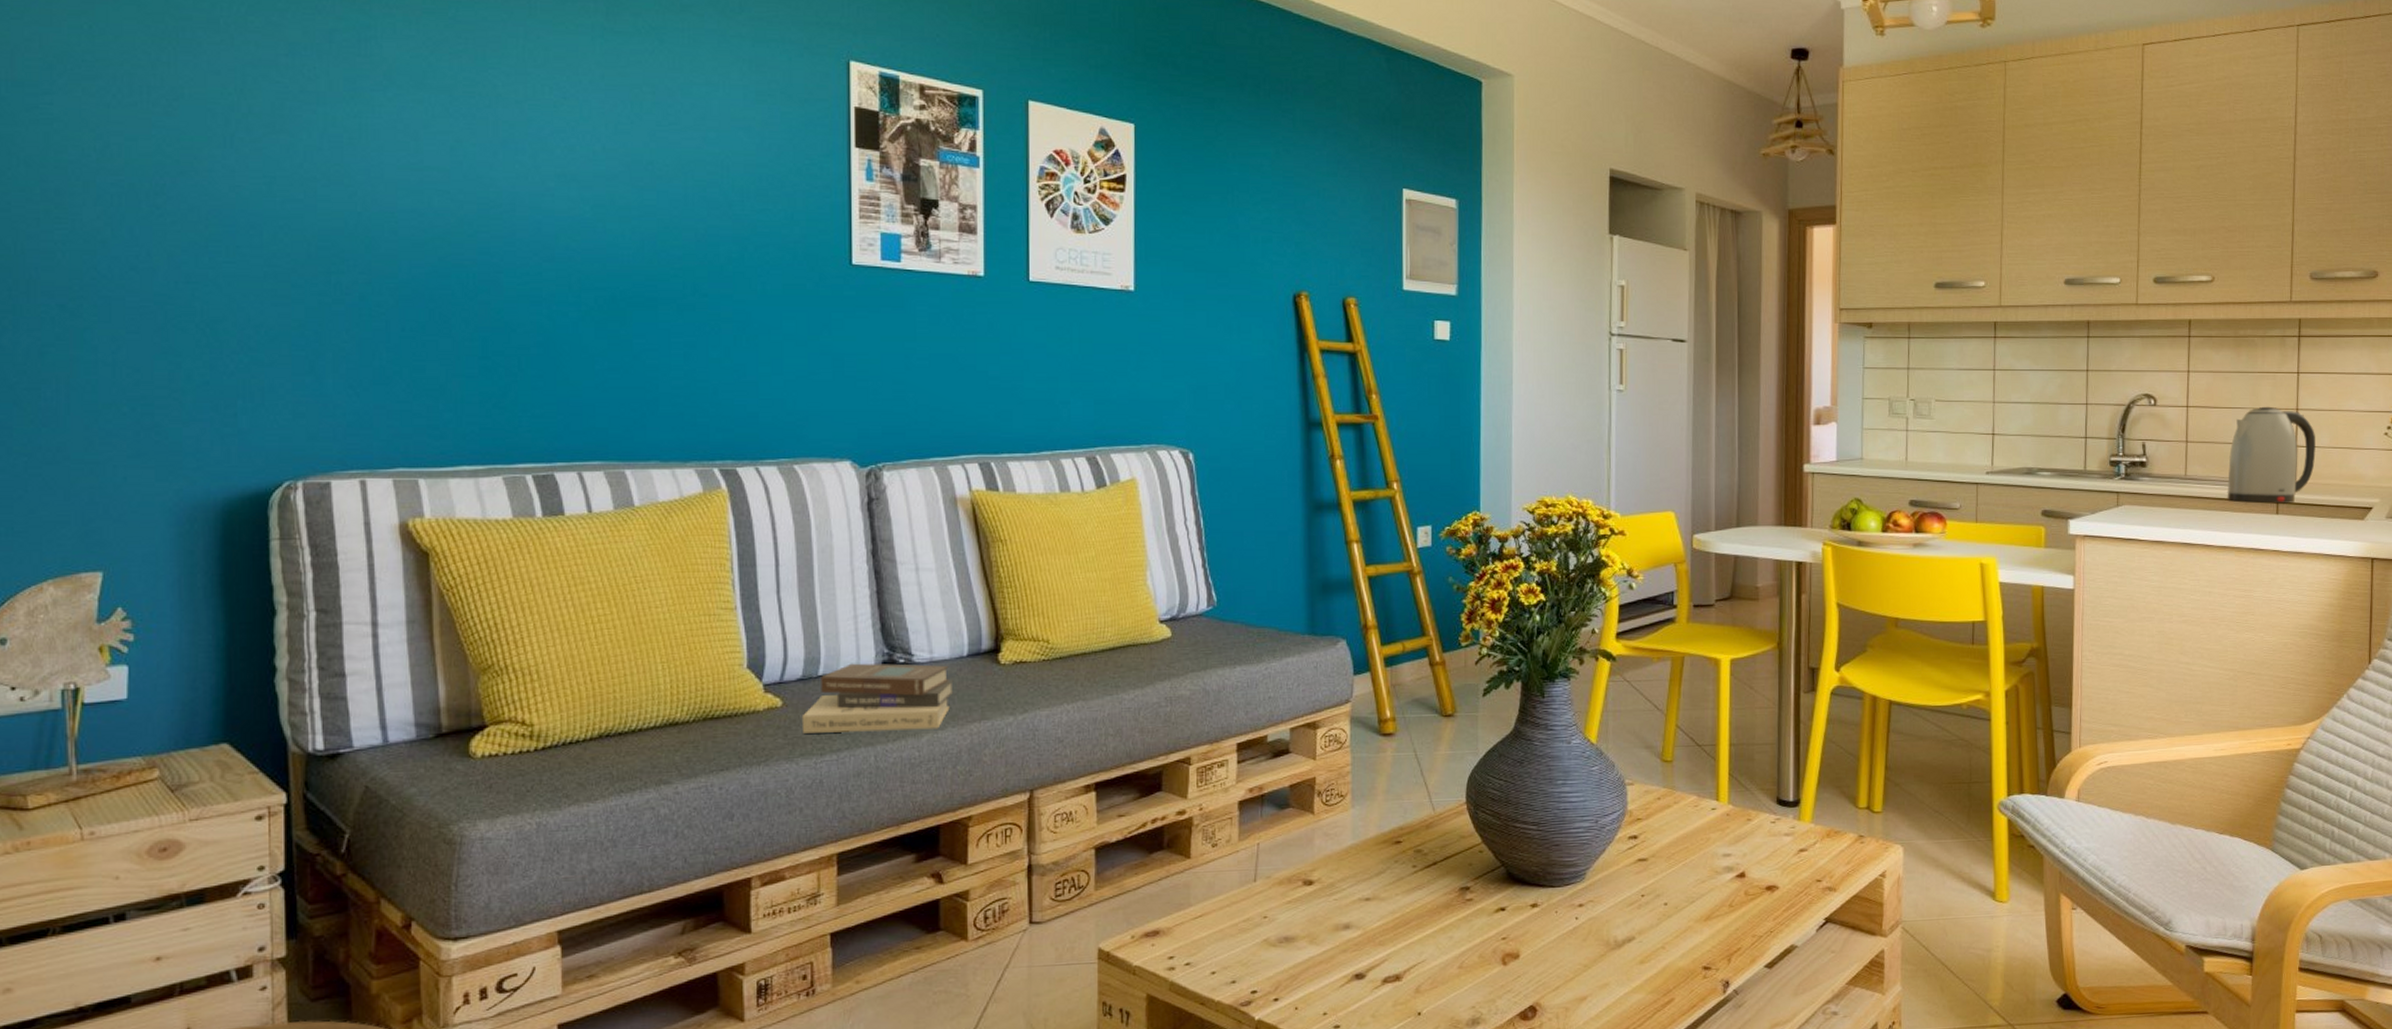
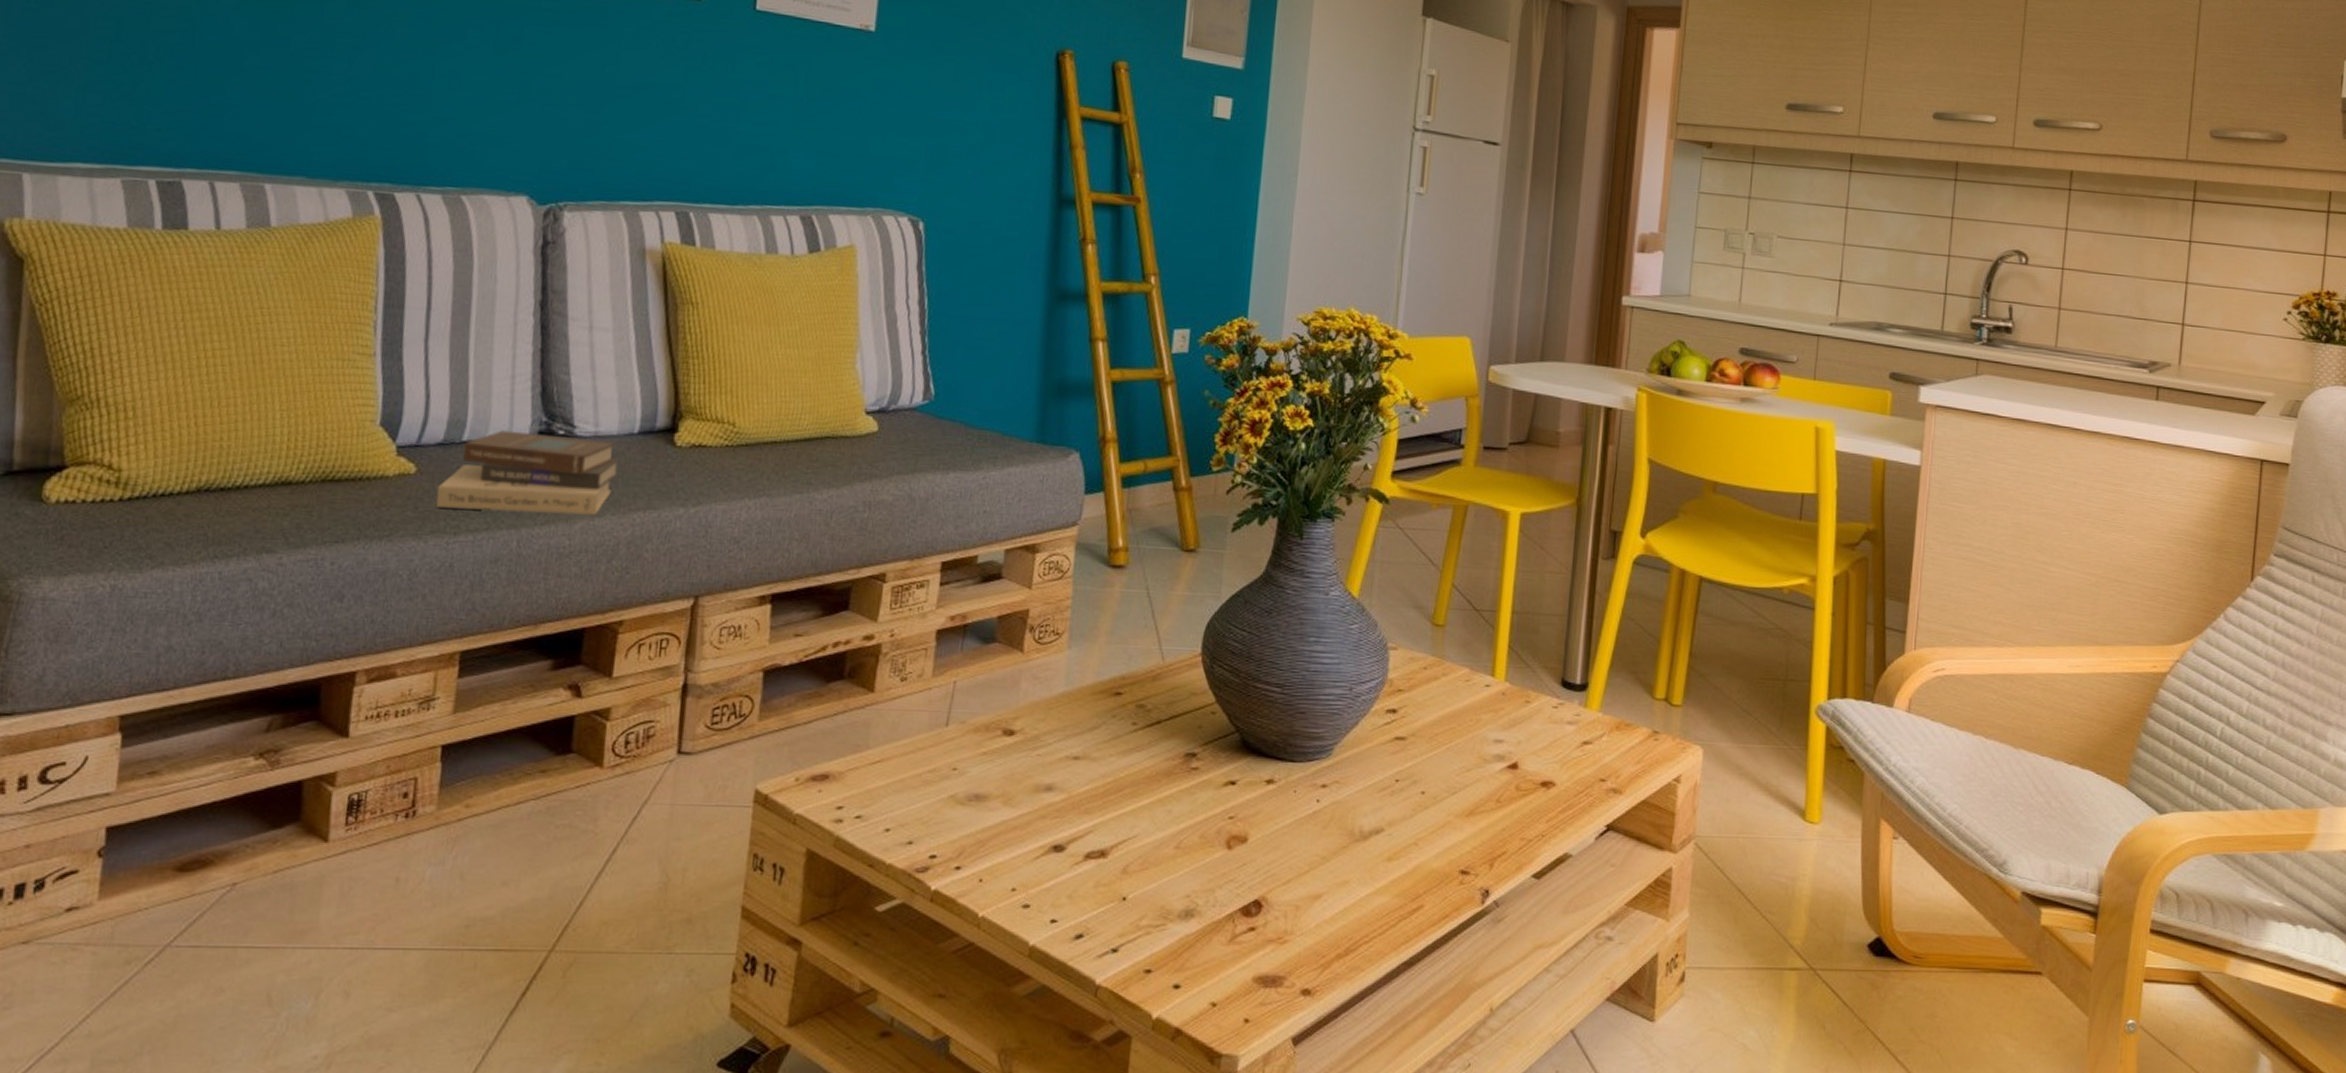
kettle: present [2227,406,2316,504] -> none [2101,276,2205,390]

